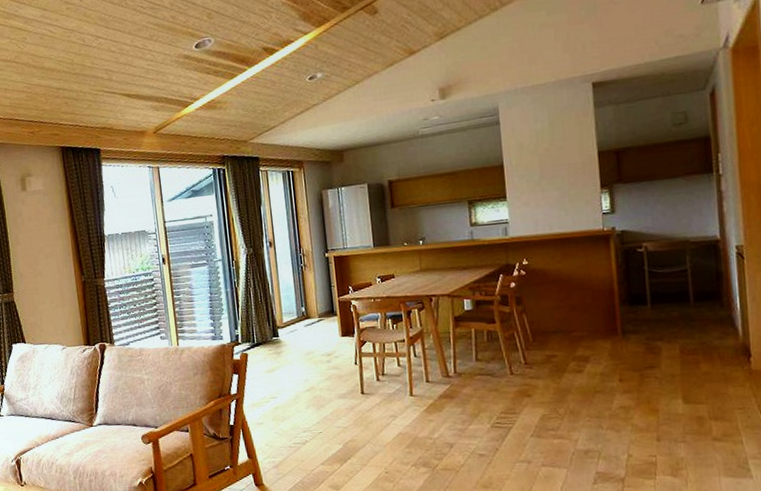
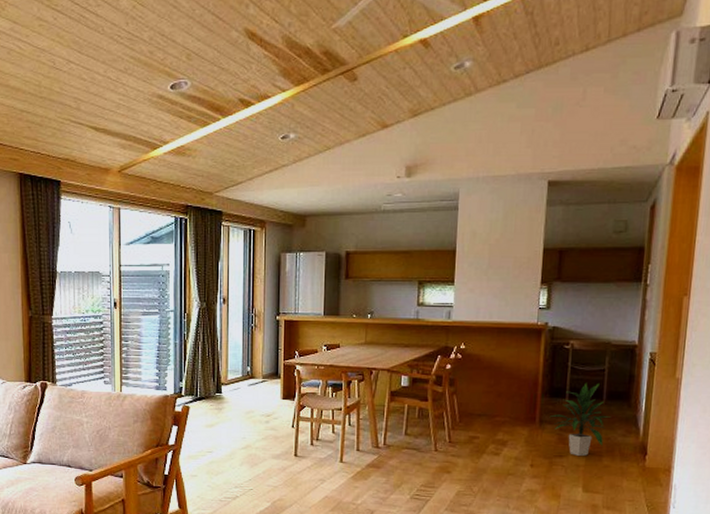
indoor plant: none [634,285,702,365] -> present [550,382,611,456]

